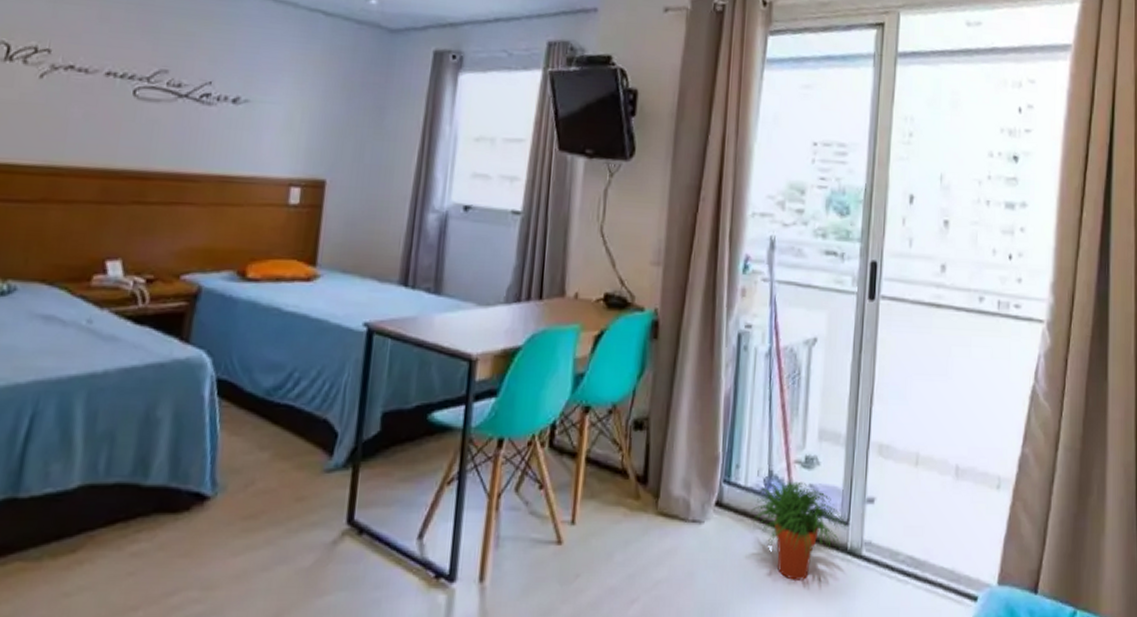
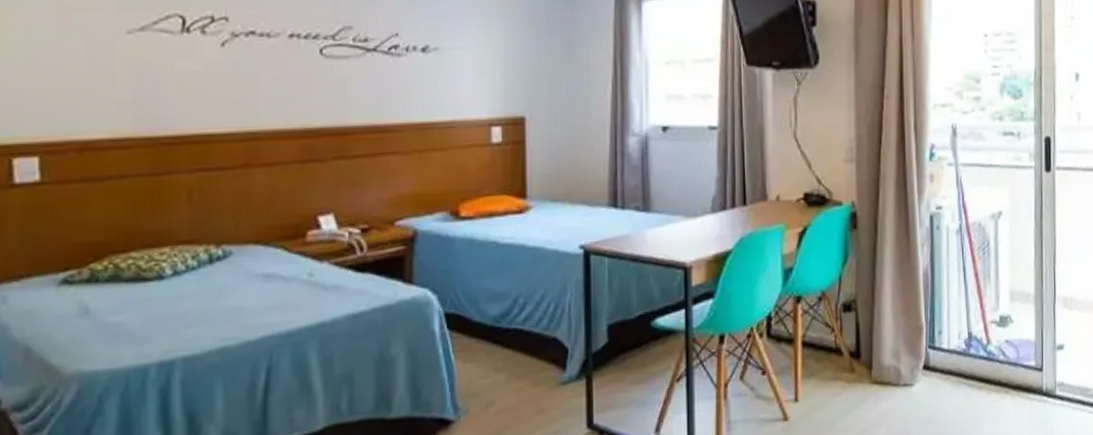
potted plant: present [751,481,847,580] -> none [955,339,1041,424]

